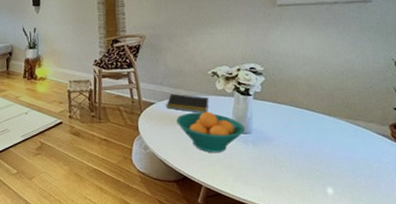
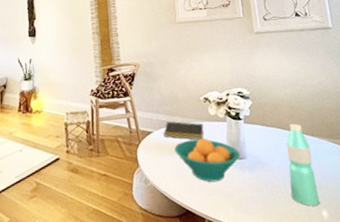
water bottle: none [295,102,327,182] -> present [286,124,320,206]

